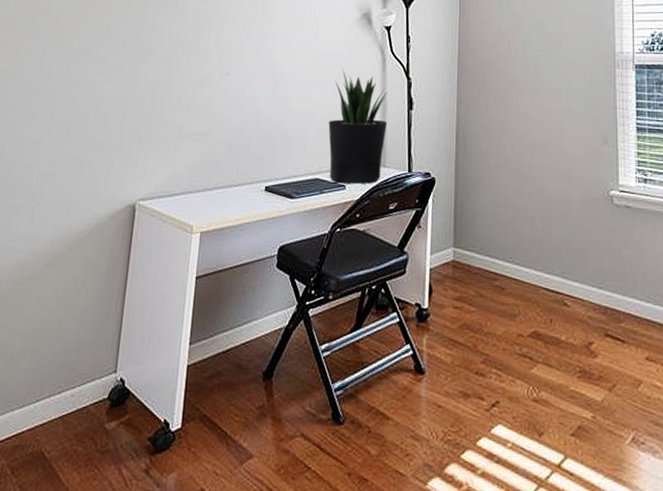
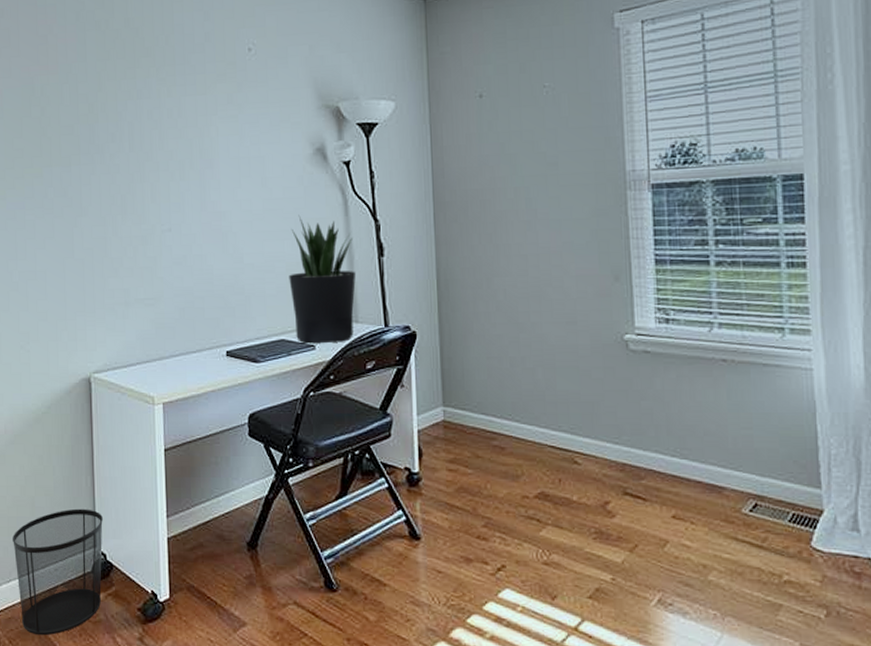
waste bin: none [28,333,127,466] -> present [13,508,103,636]

